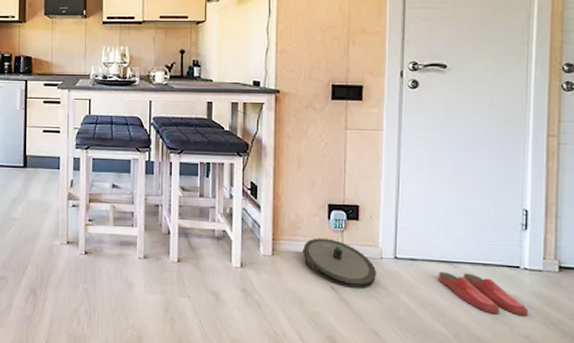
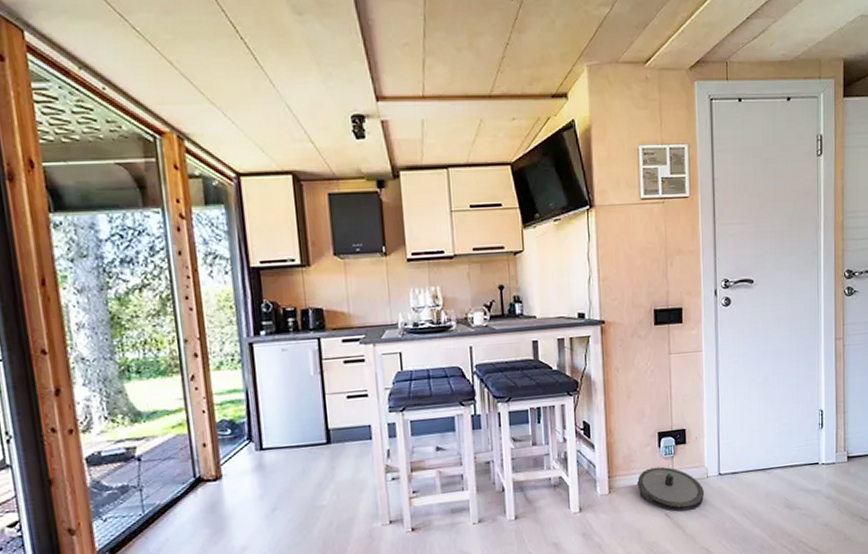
slippers: present [438,271,529,316] -> none [756,476,827,511]

